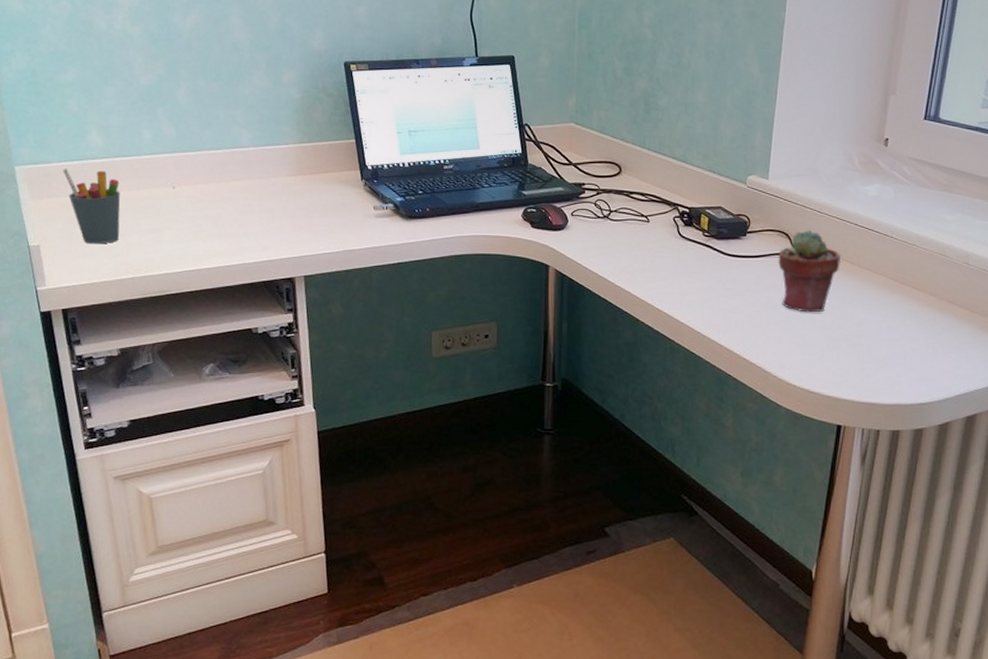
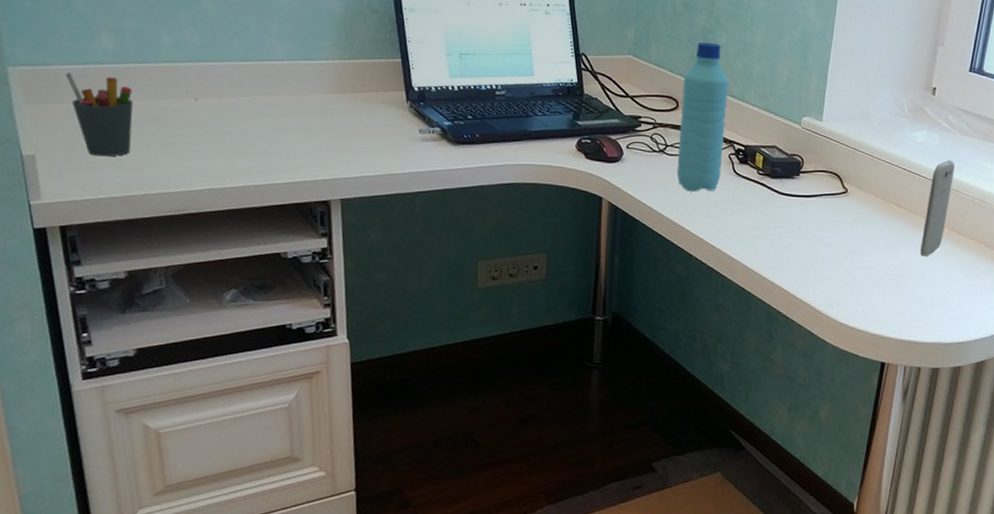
water bottle: none [621,105,672,256] -> present [676,42,729,192]
potted succulent: present [778,229,840,313] -> none [829,171,888,253]
smartphone: none [875,213,911,315] -> present [920,159,955,257]

